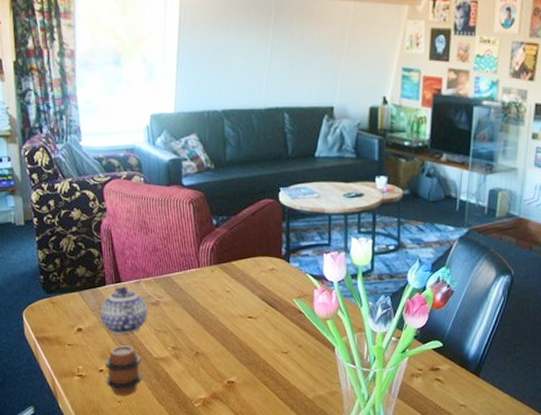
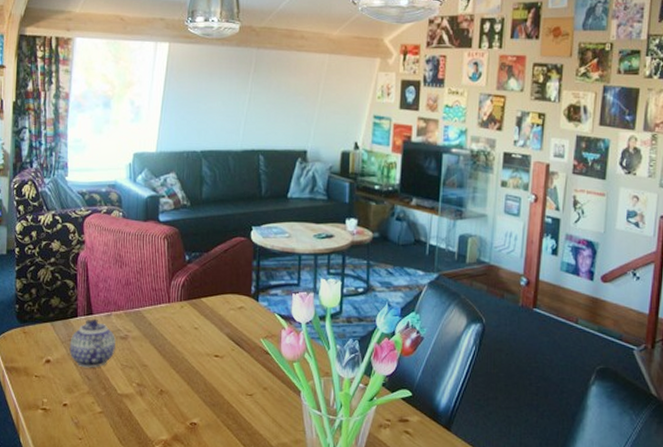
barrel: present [105,345,142,395] -> none [68,379,105,432]

